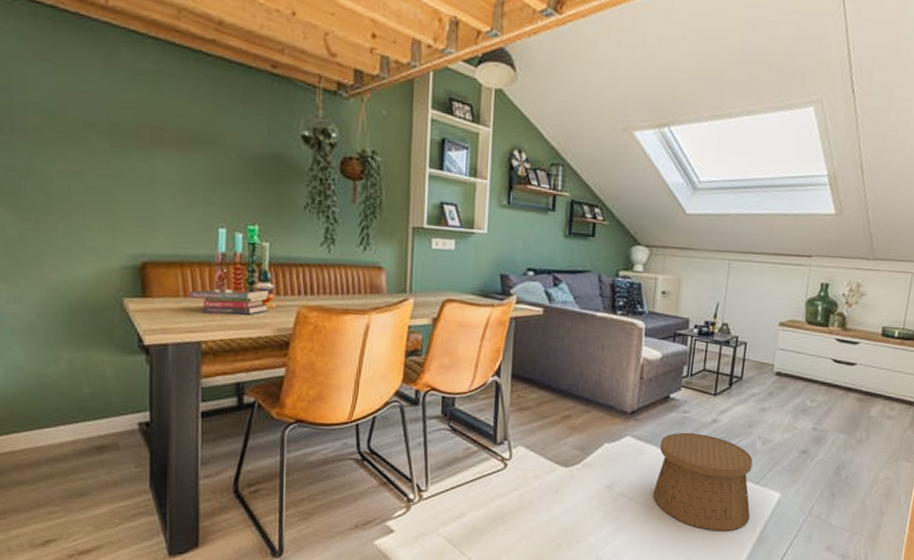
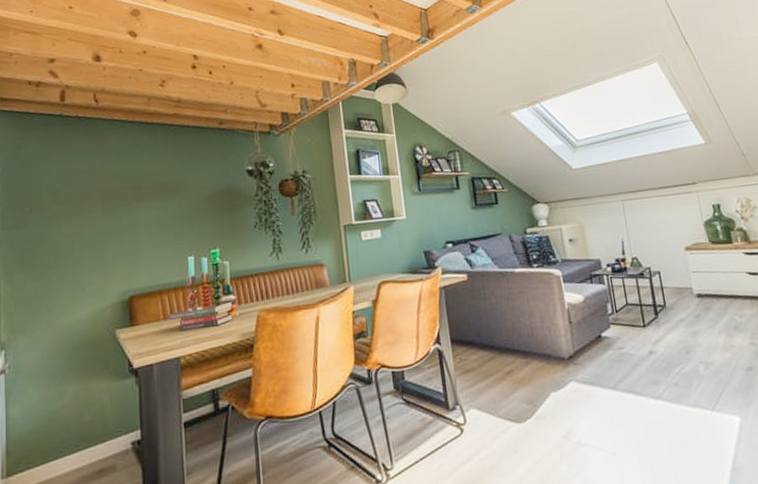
basket: present [653,432,753,532] -> none [604,367,717,469]

